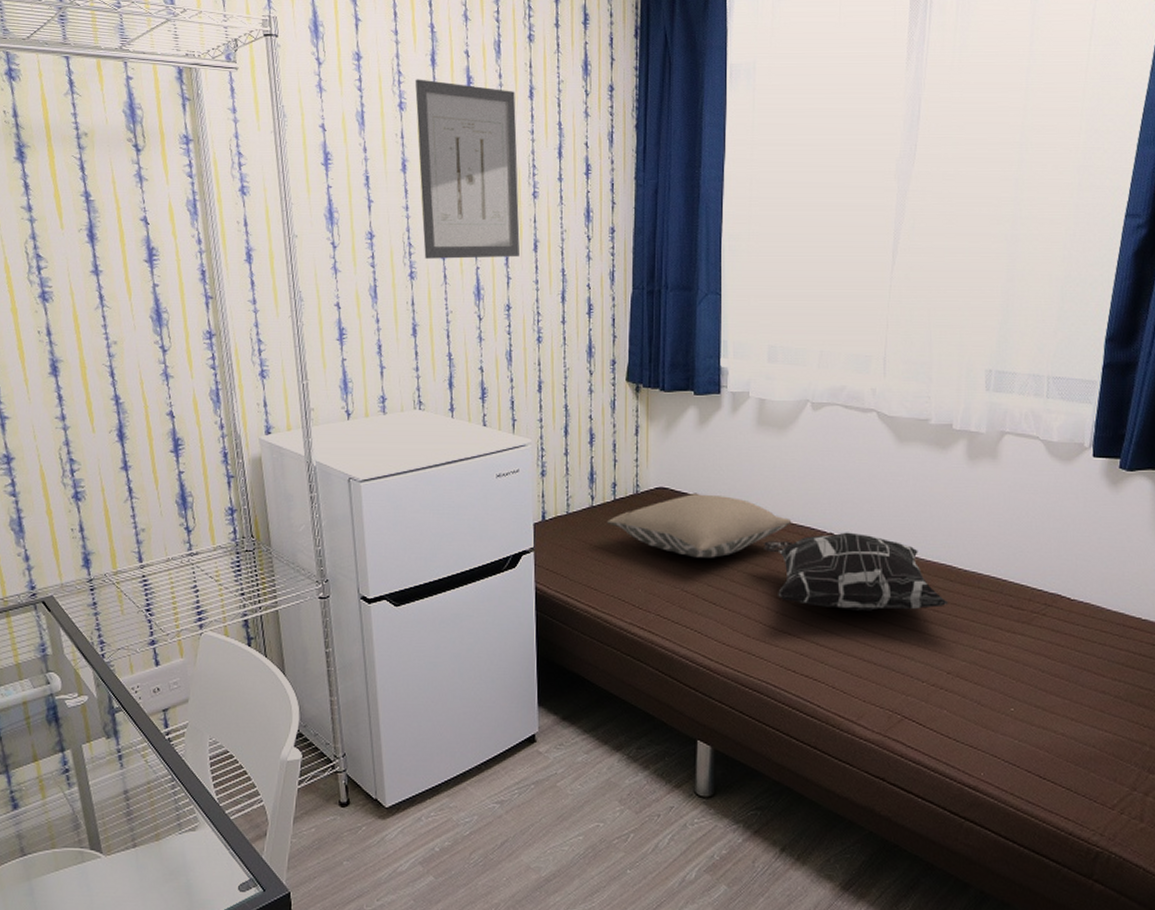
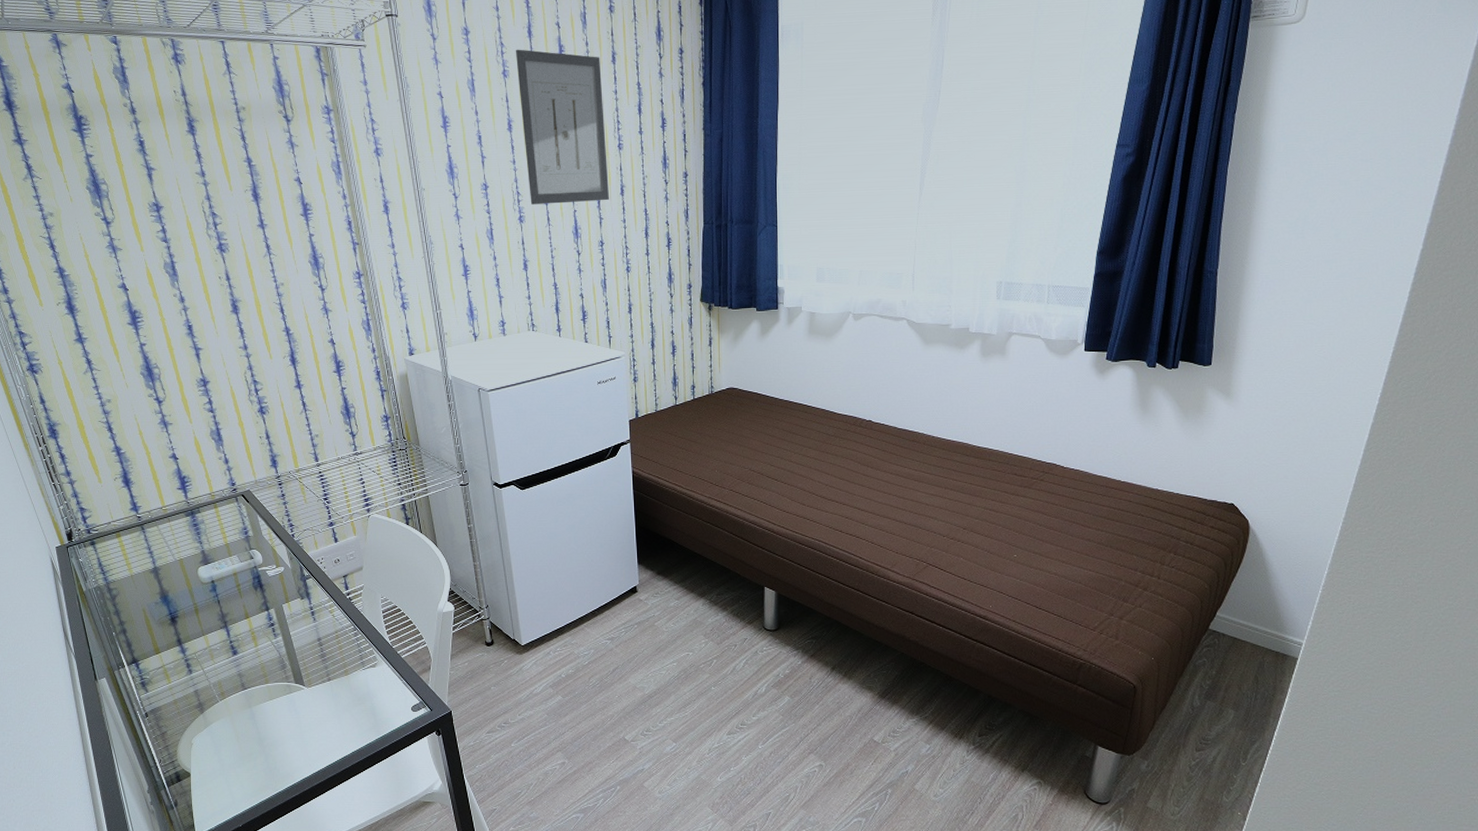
pillow: present [608,493,791,558] -> none [689,391,837,444]
decorative pillow: present [764,532,948,611] -> none [815,419,964,482]

